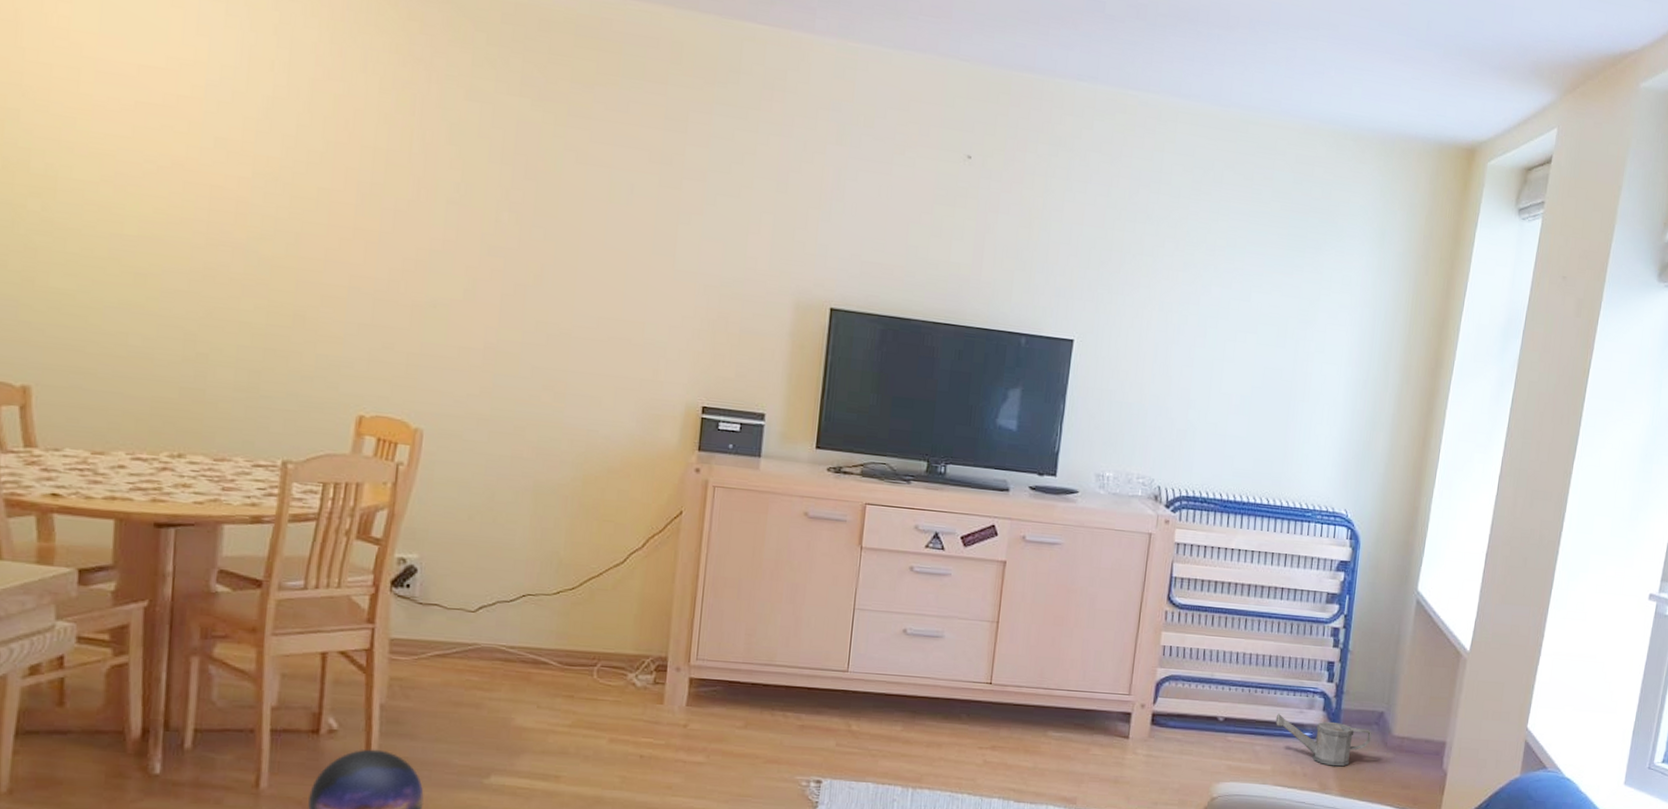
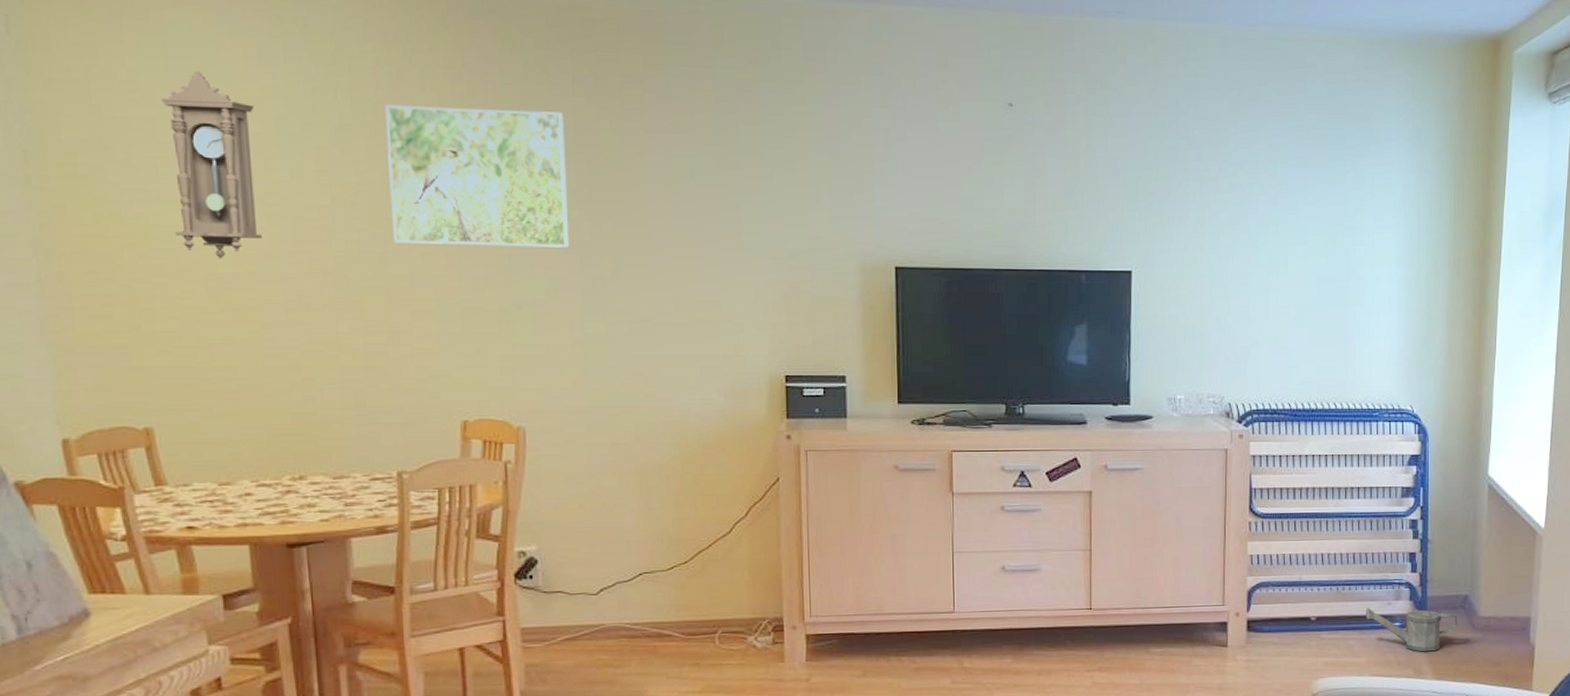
pendulum clock: none [83,25,186,221] -> present [161,71,262,260]
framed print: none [313,82,508,250] -> present [385,105,570,248]

